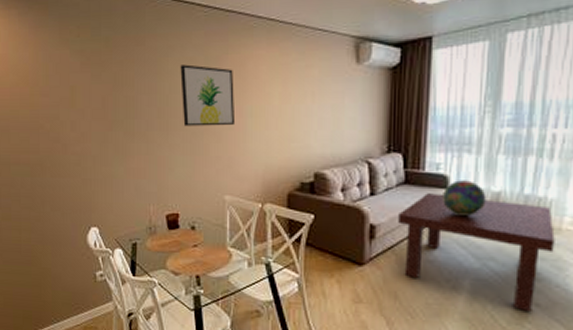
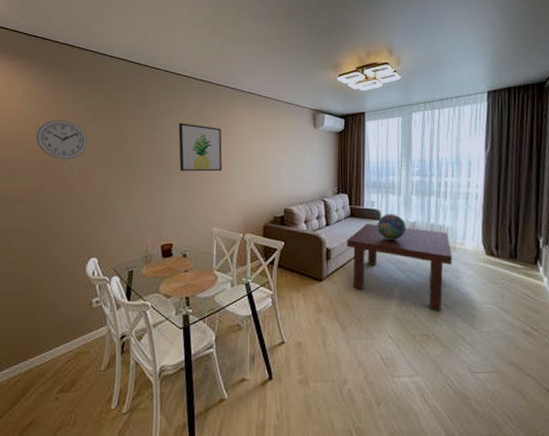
wall clock: none [24,67,79,115] -> present [35,119,88,159]

